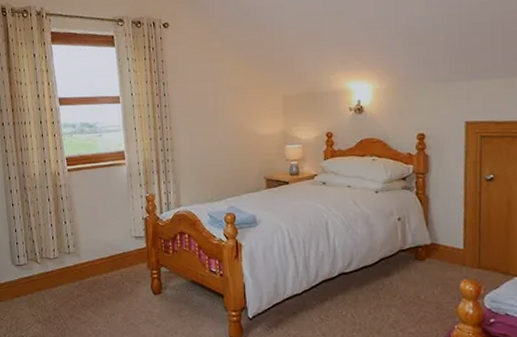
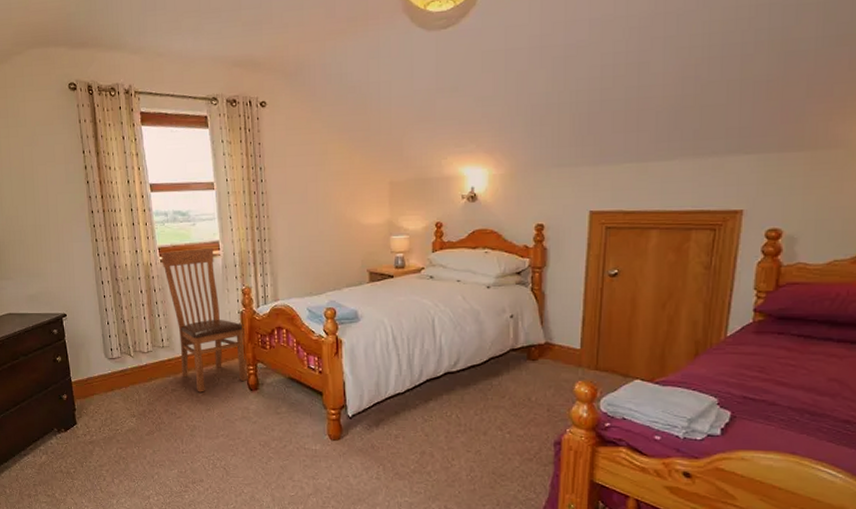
chair: none [67,157,151,297] -> present [160,247,247,392]

